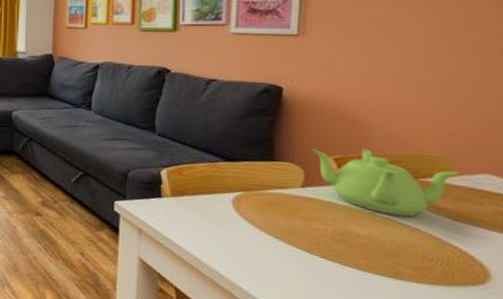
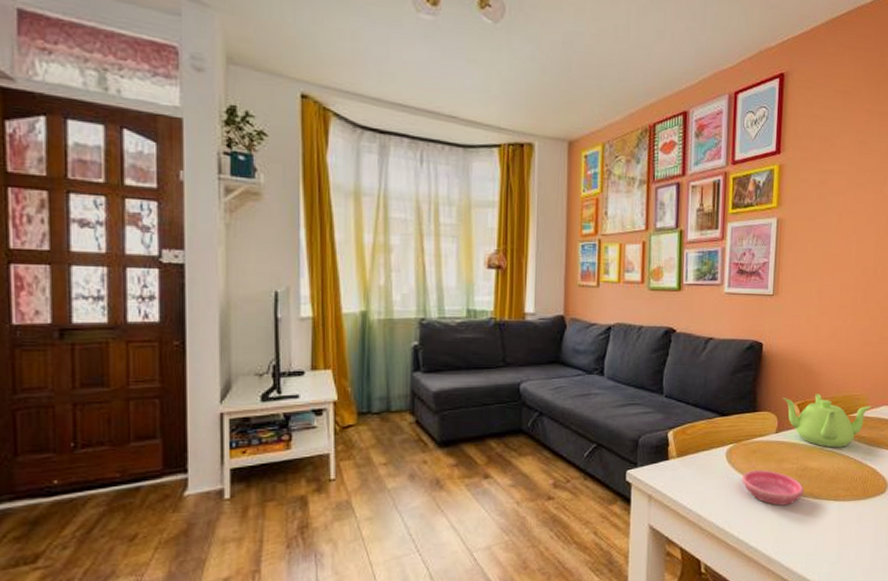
saucer: none [254,223,344,271] -> present [742,470,804,506]

